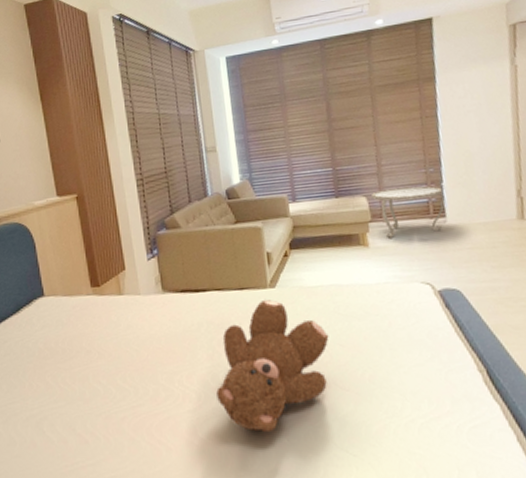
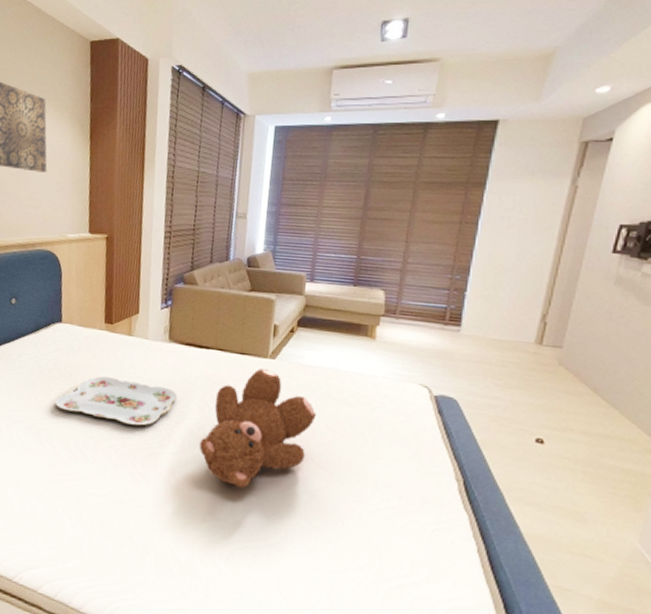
serving tray: none [52,341,183,392] -> present [55,376,177,426]
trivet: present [370,186,445,238] -> none [389,287,465,339]

